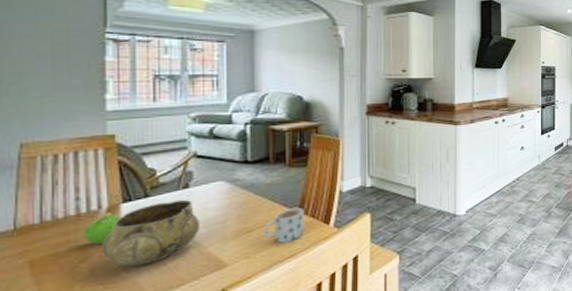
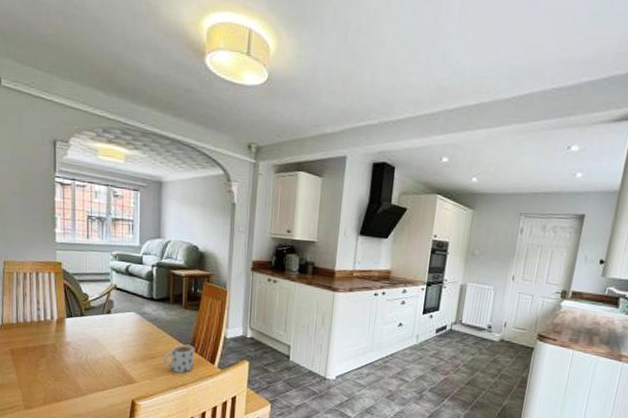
fruit: present [83,212,122,245] -> none [42,323,66,347]
decorative bowl: present [102,199,200,267] -> none [54,322,117,369]

